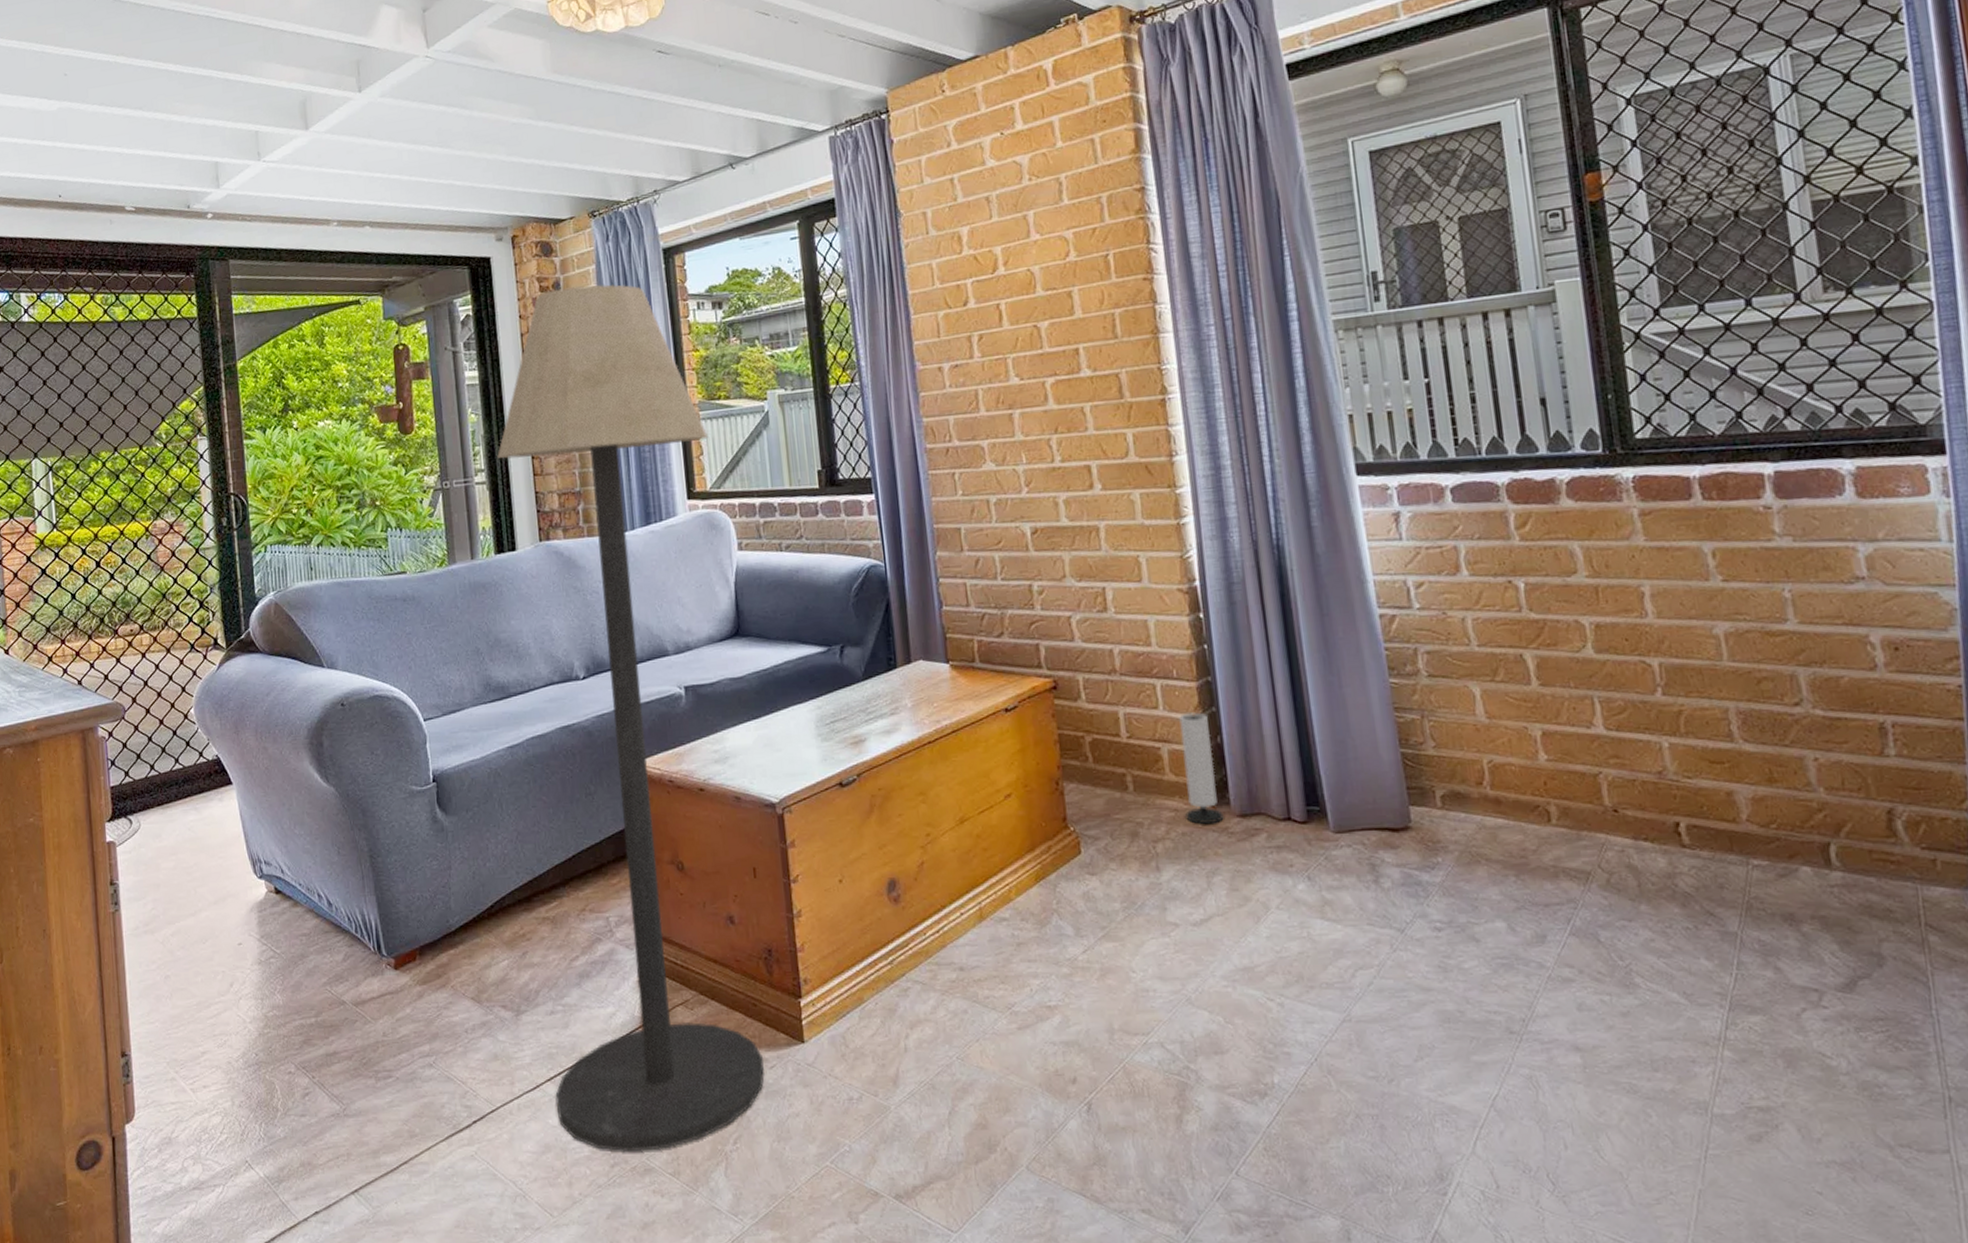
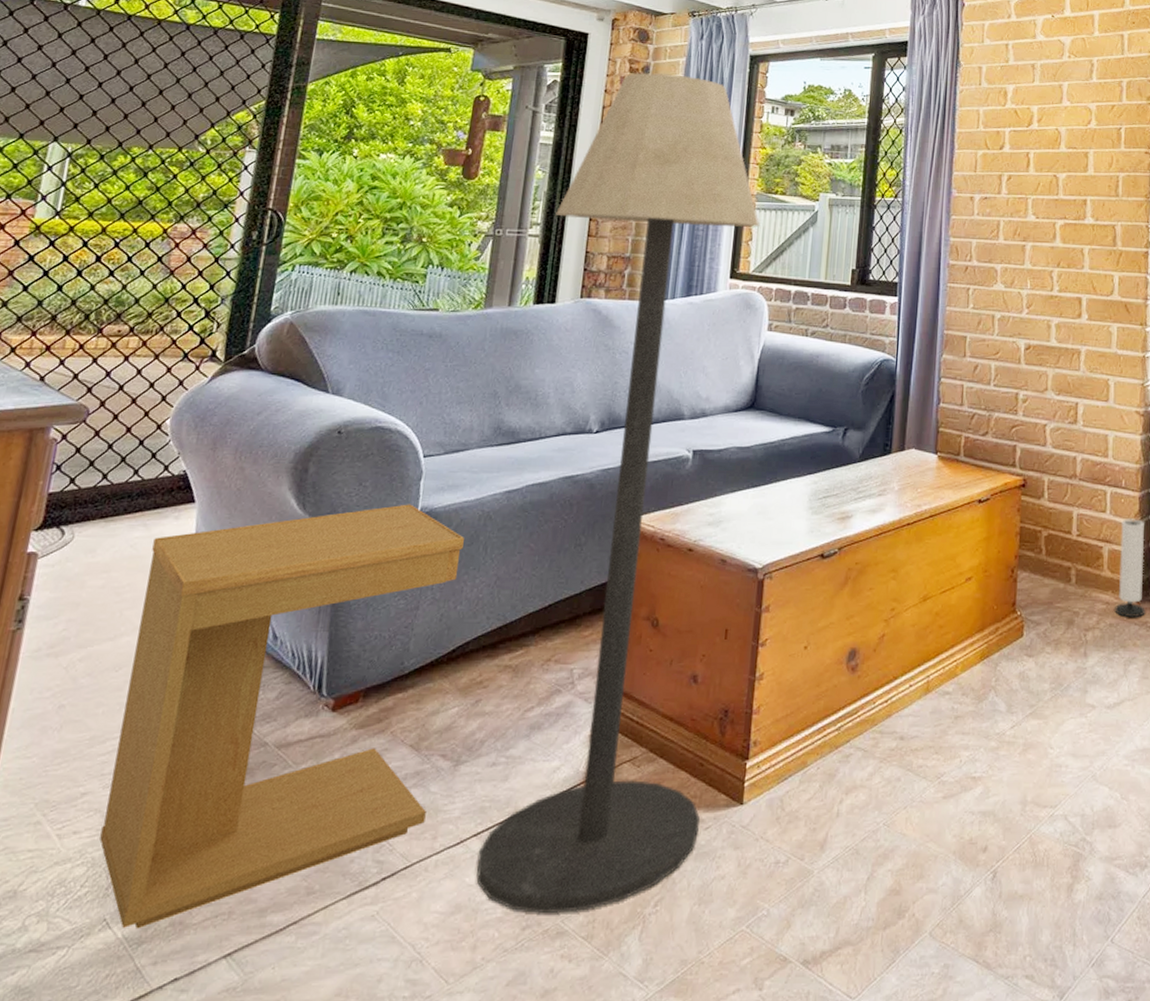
side table: none [206,768,500,1170] -> present [100,504,464,929]

